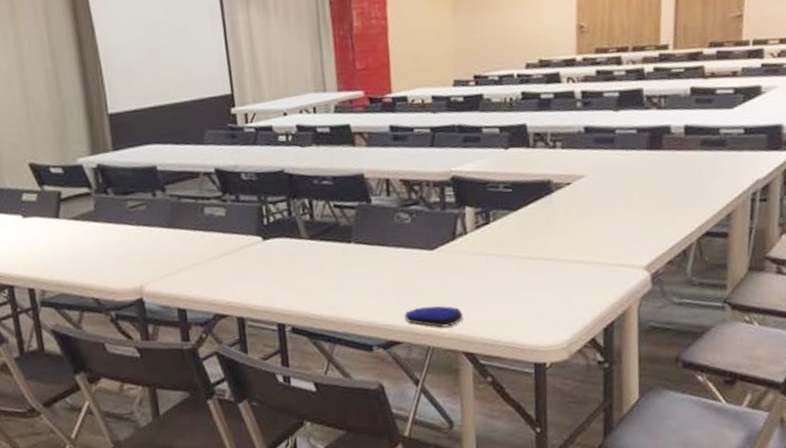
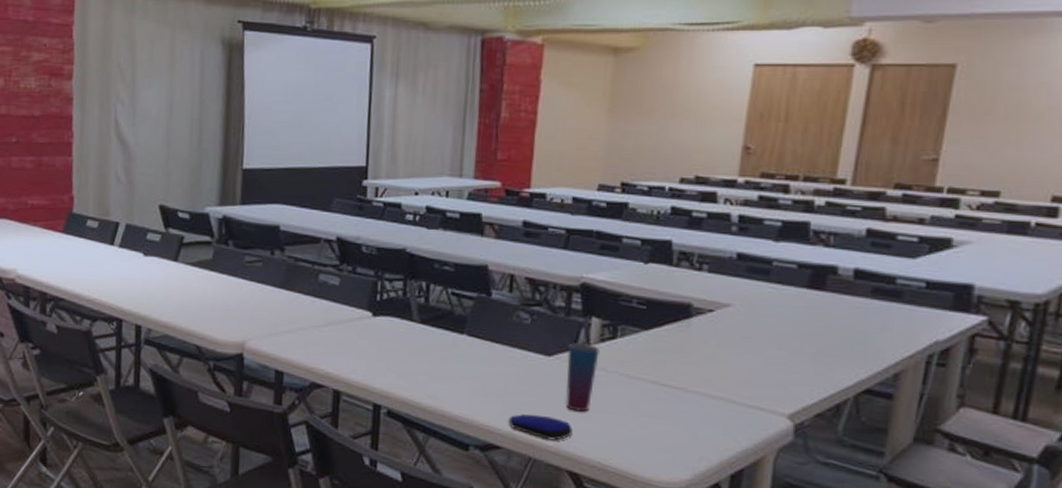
cup: none [448,232,477,297] -> present [565,342,600,412]

